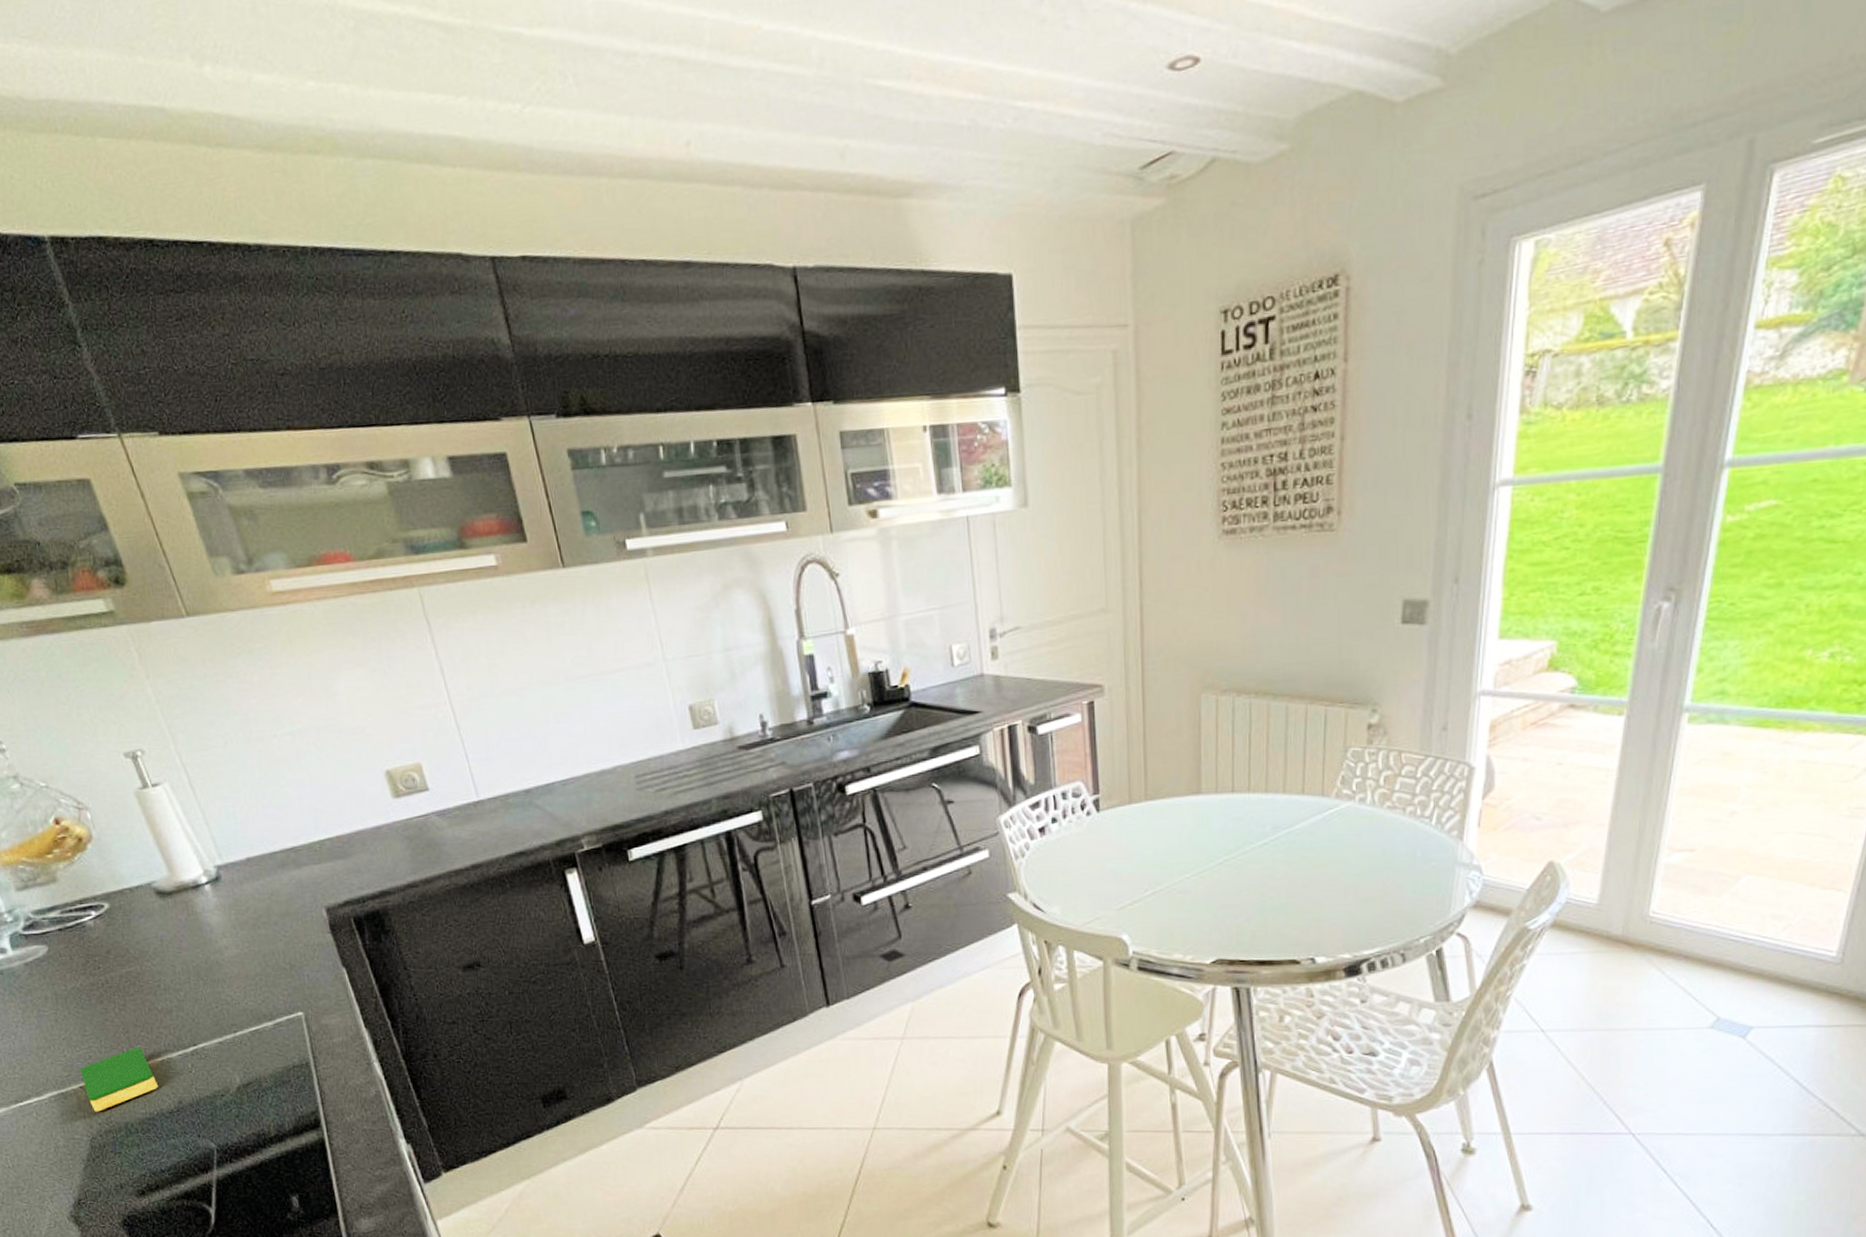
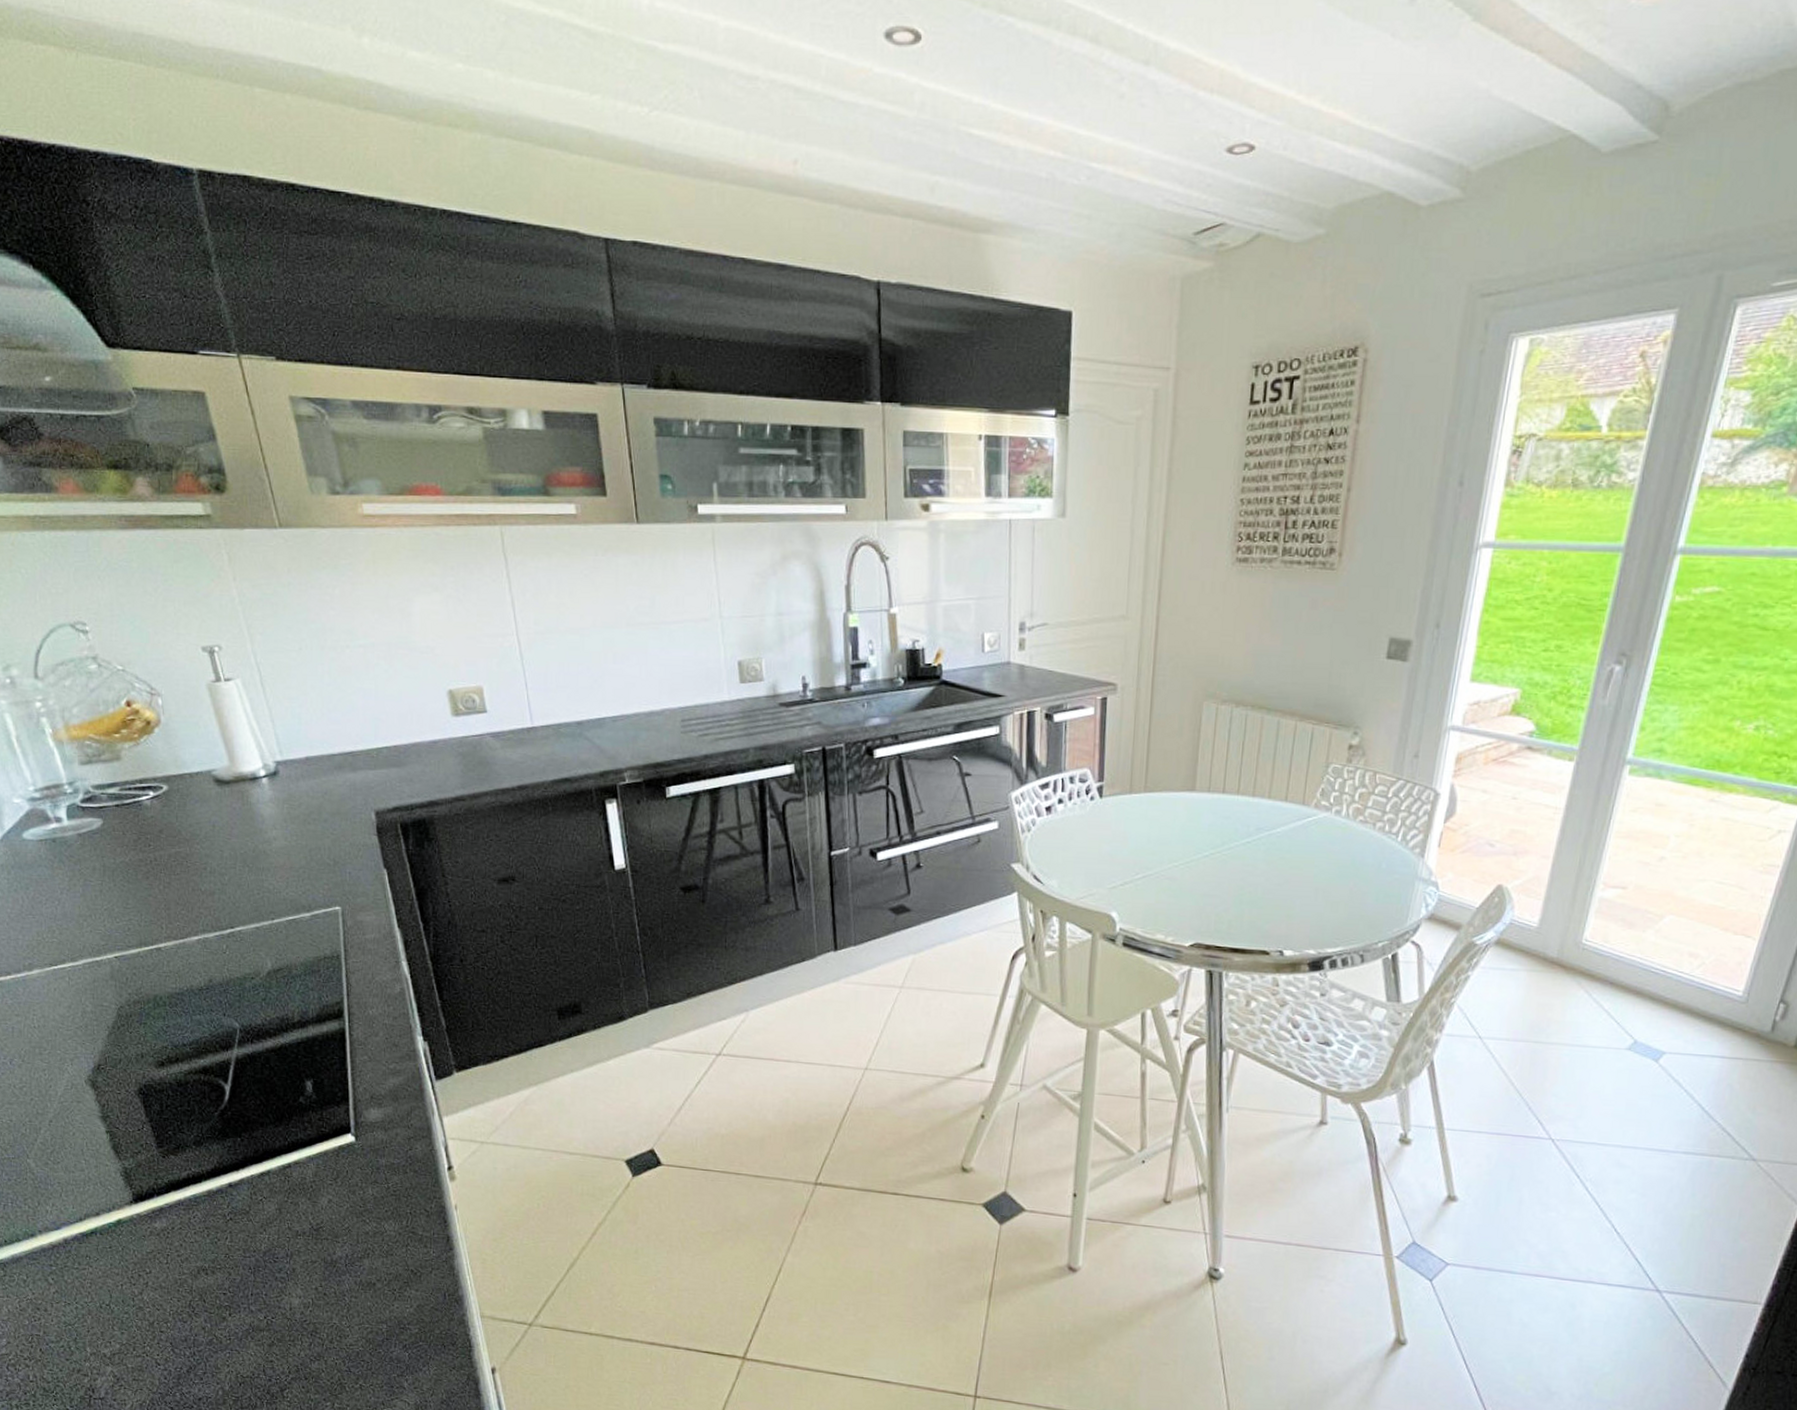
dish sponge: present [79,1047,159,1112] -> none [117,924,192,982]

